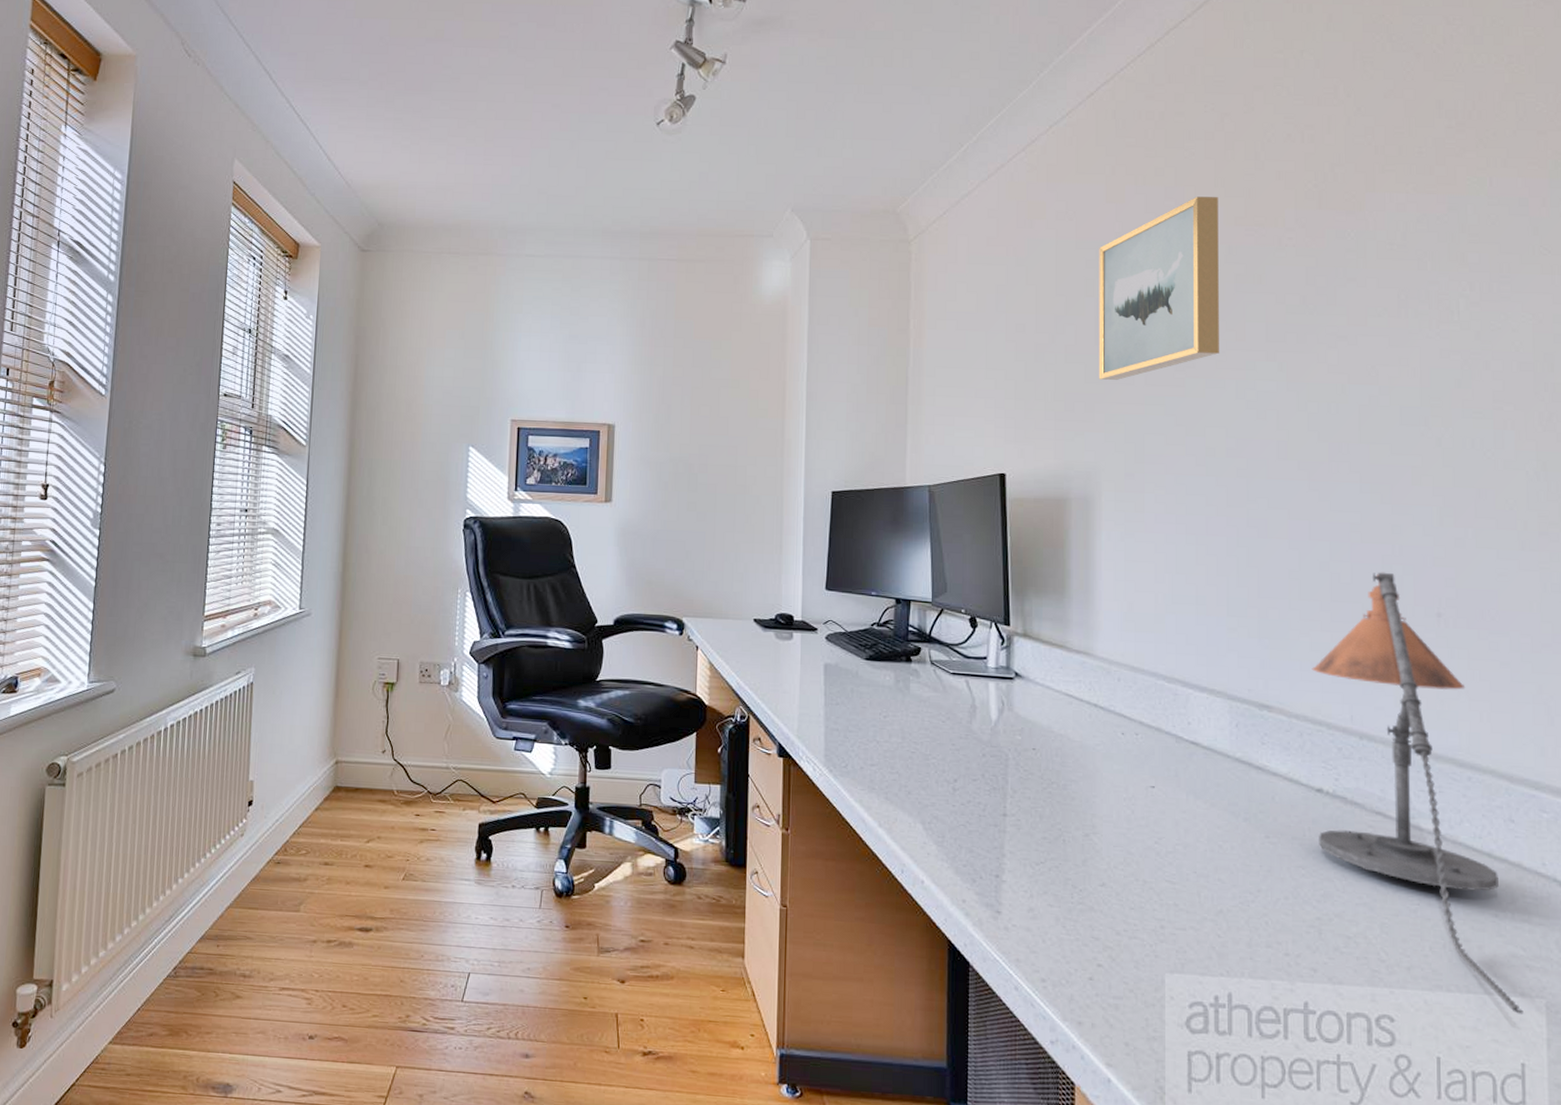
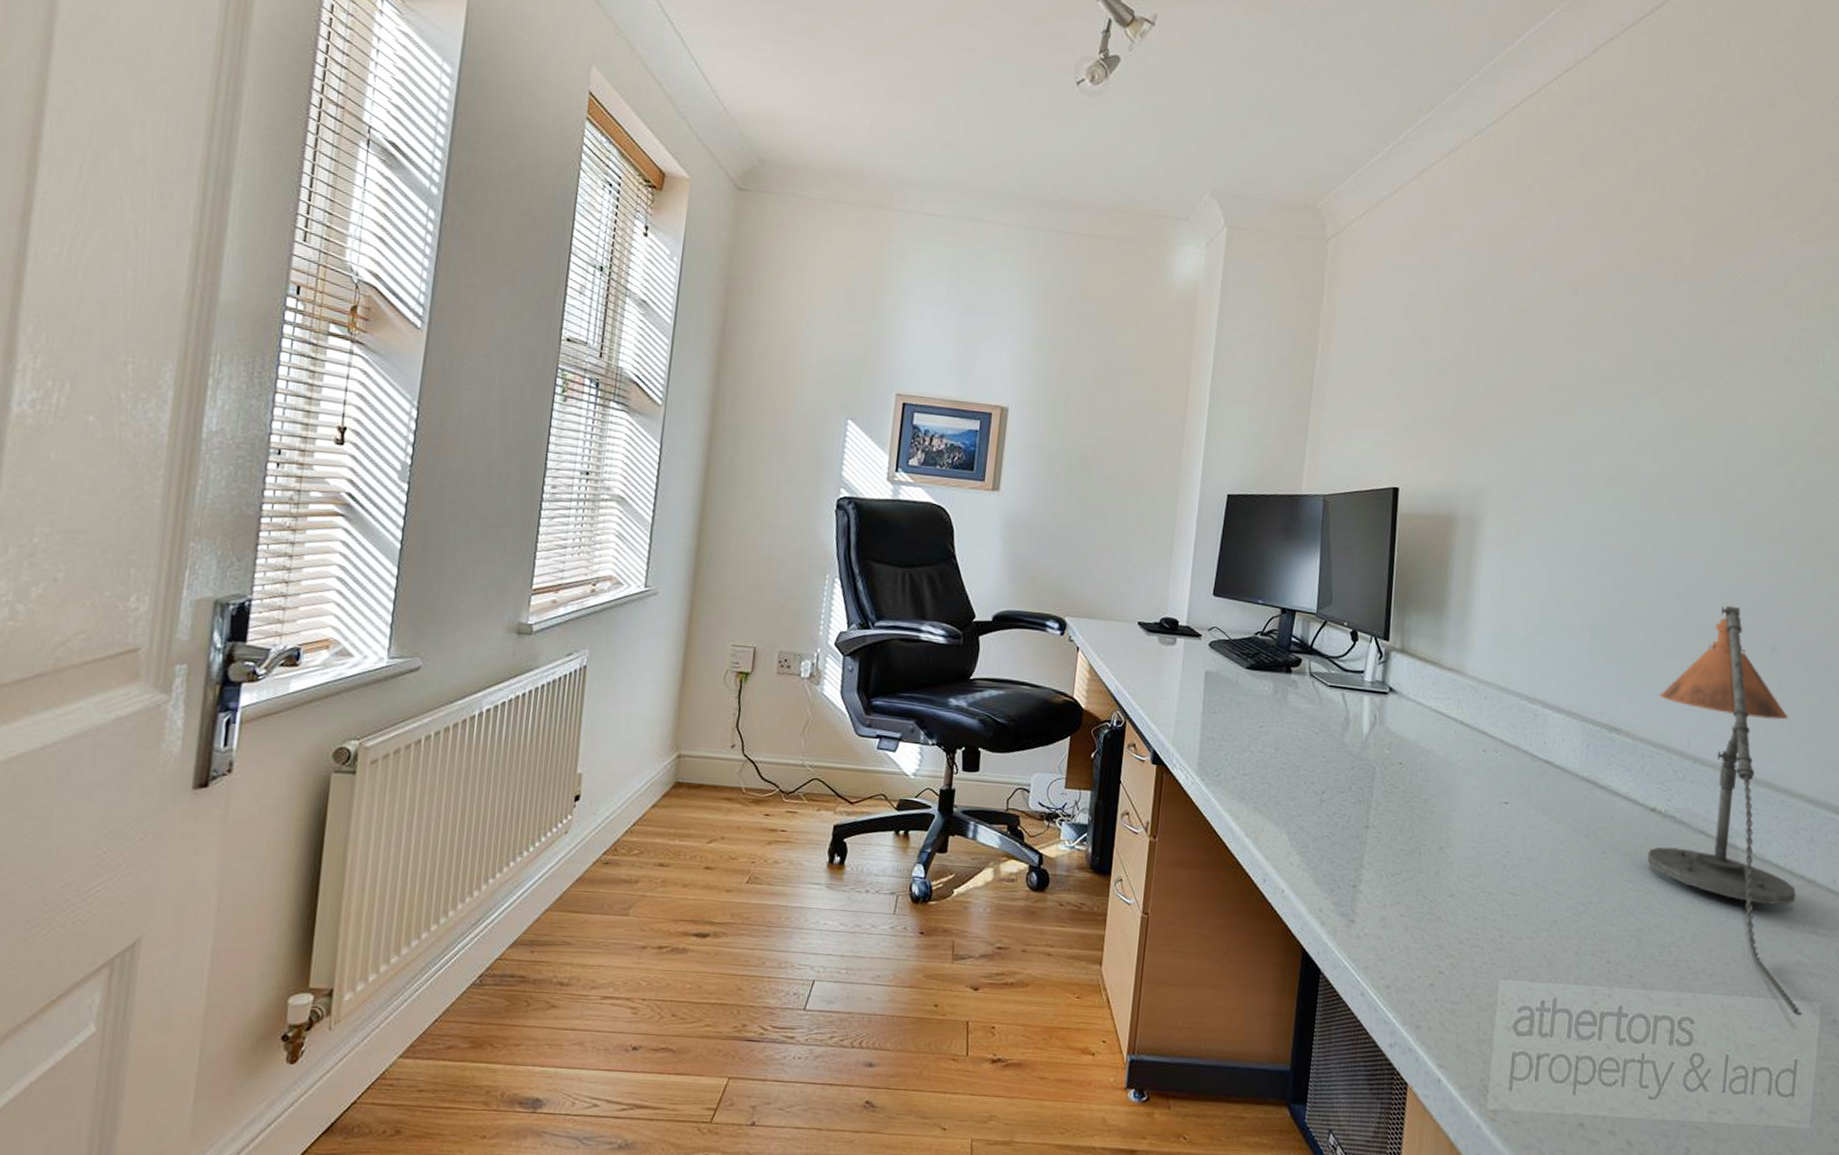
wall art: present [1098,196,1219,380] -> none [1496,222,1625,402]

